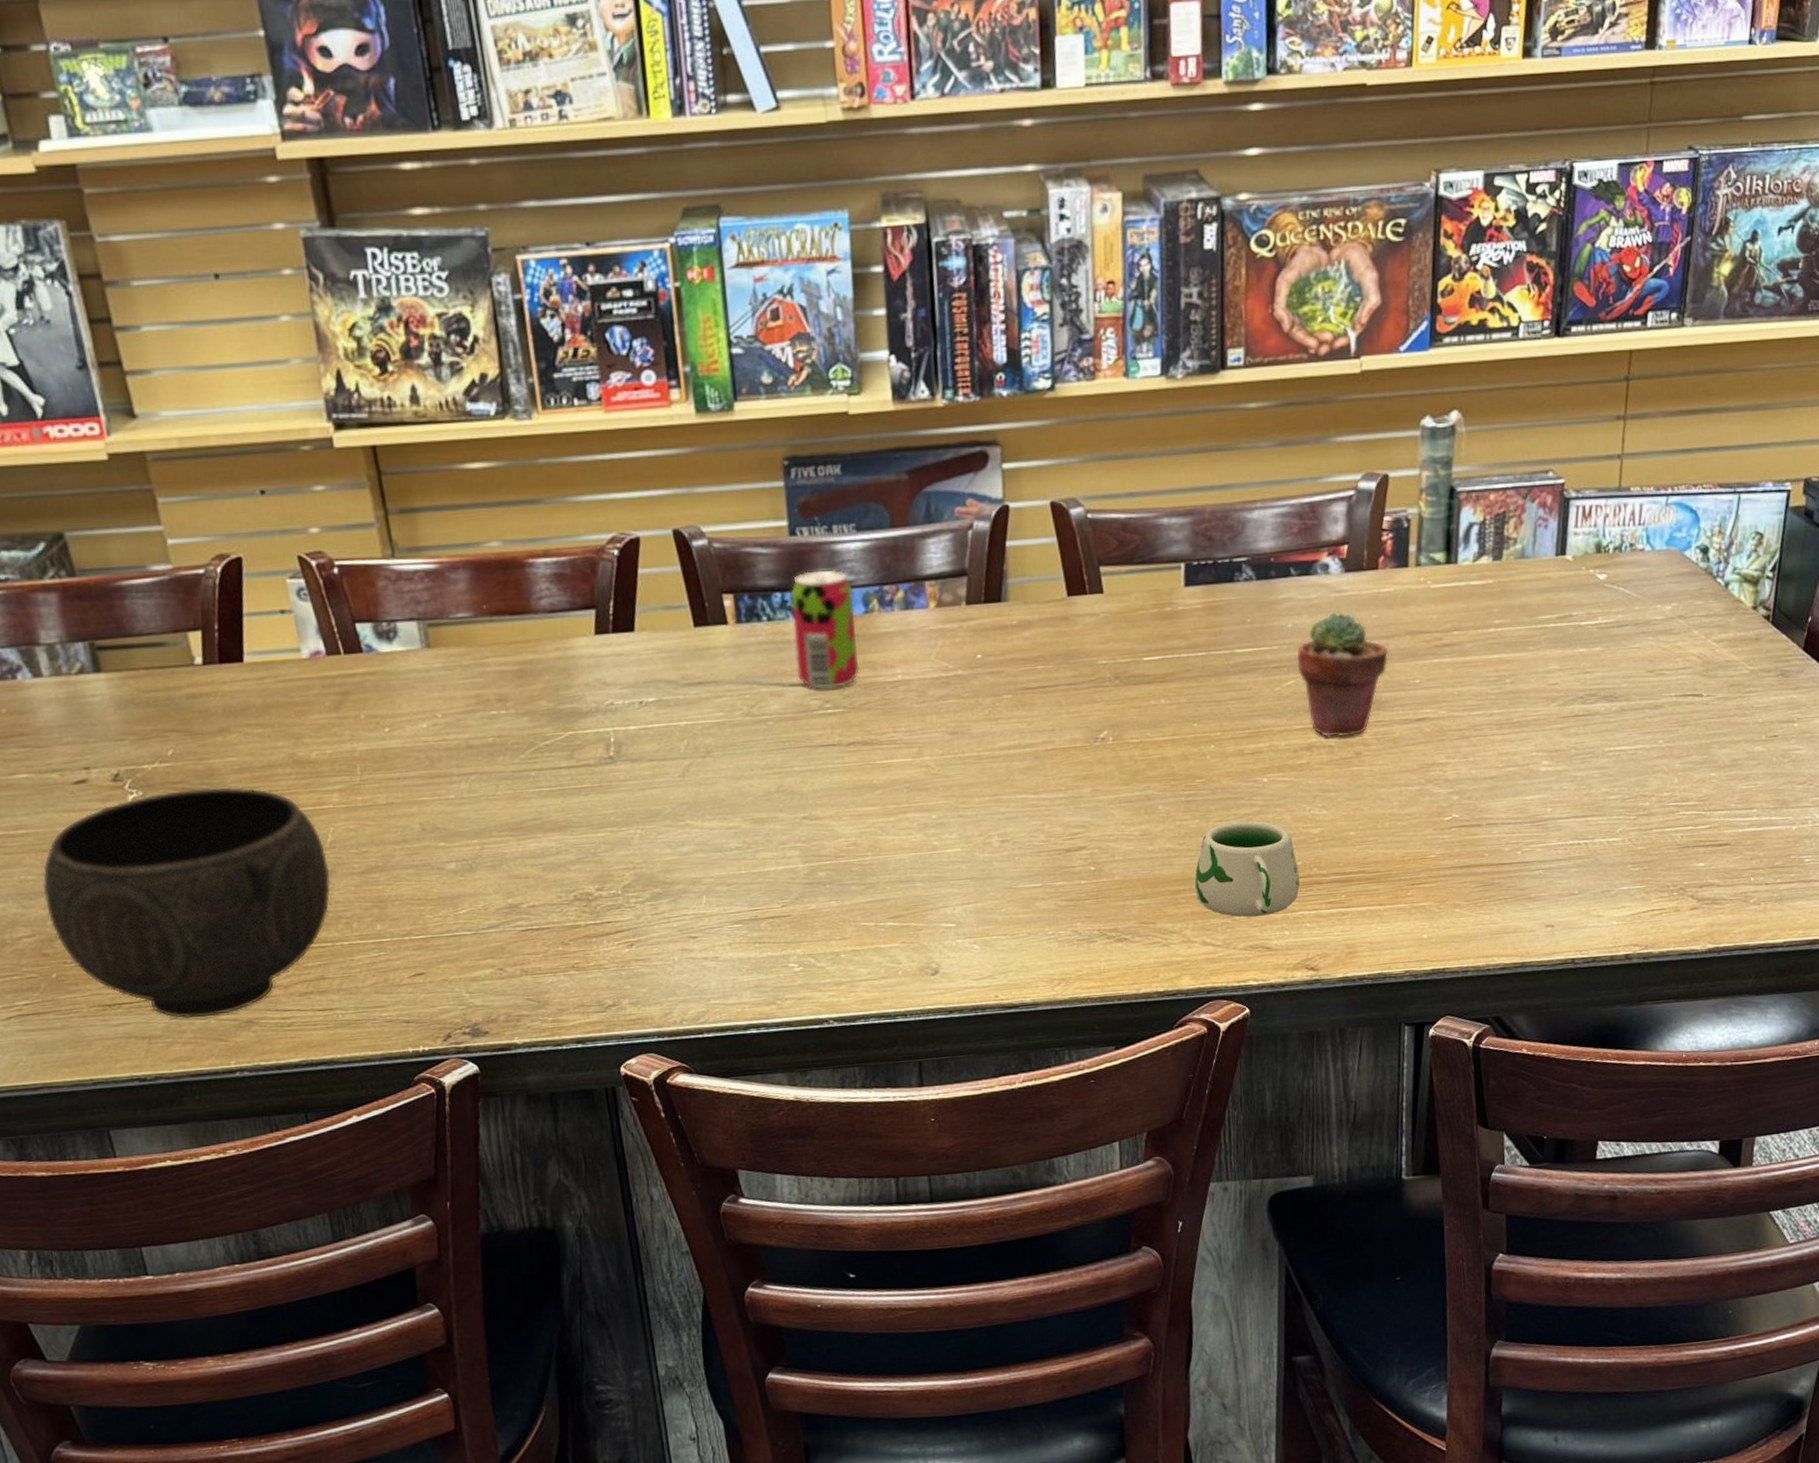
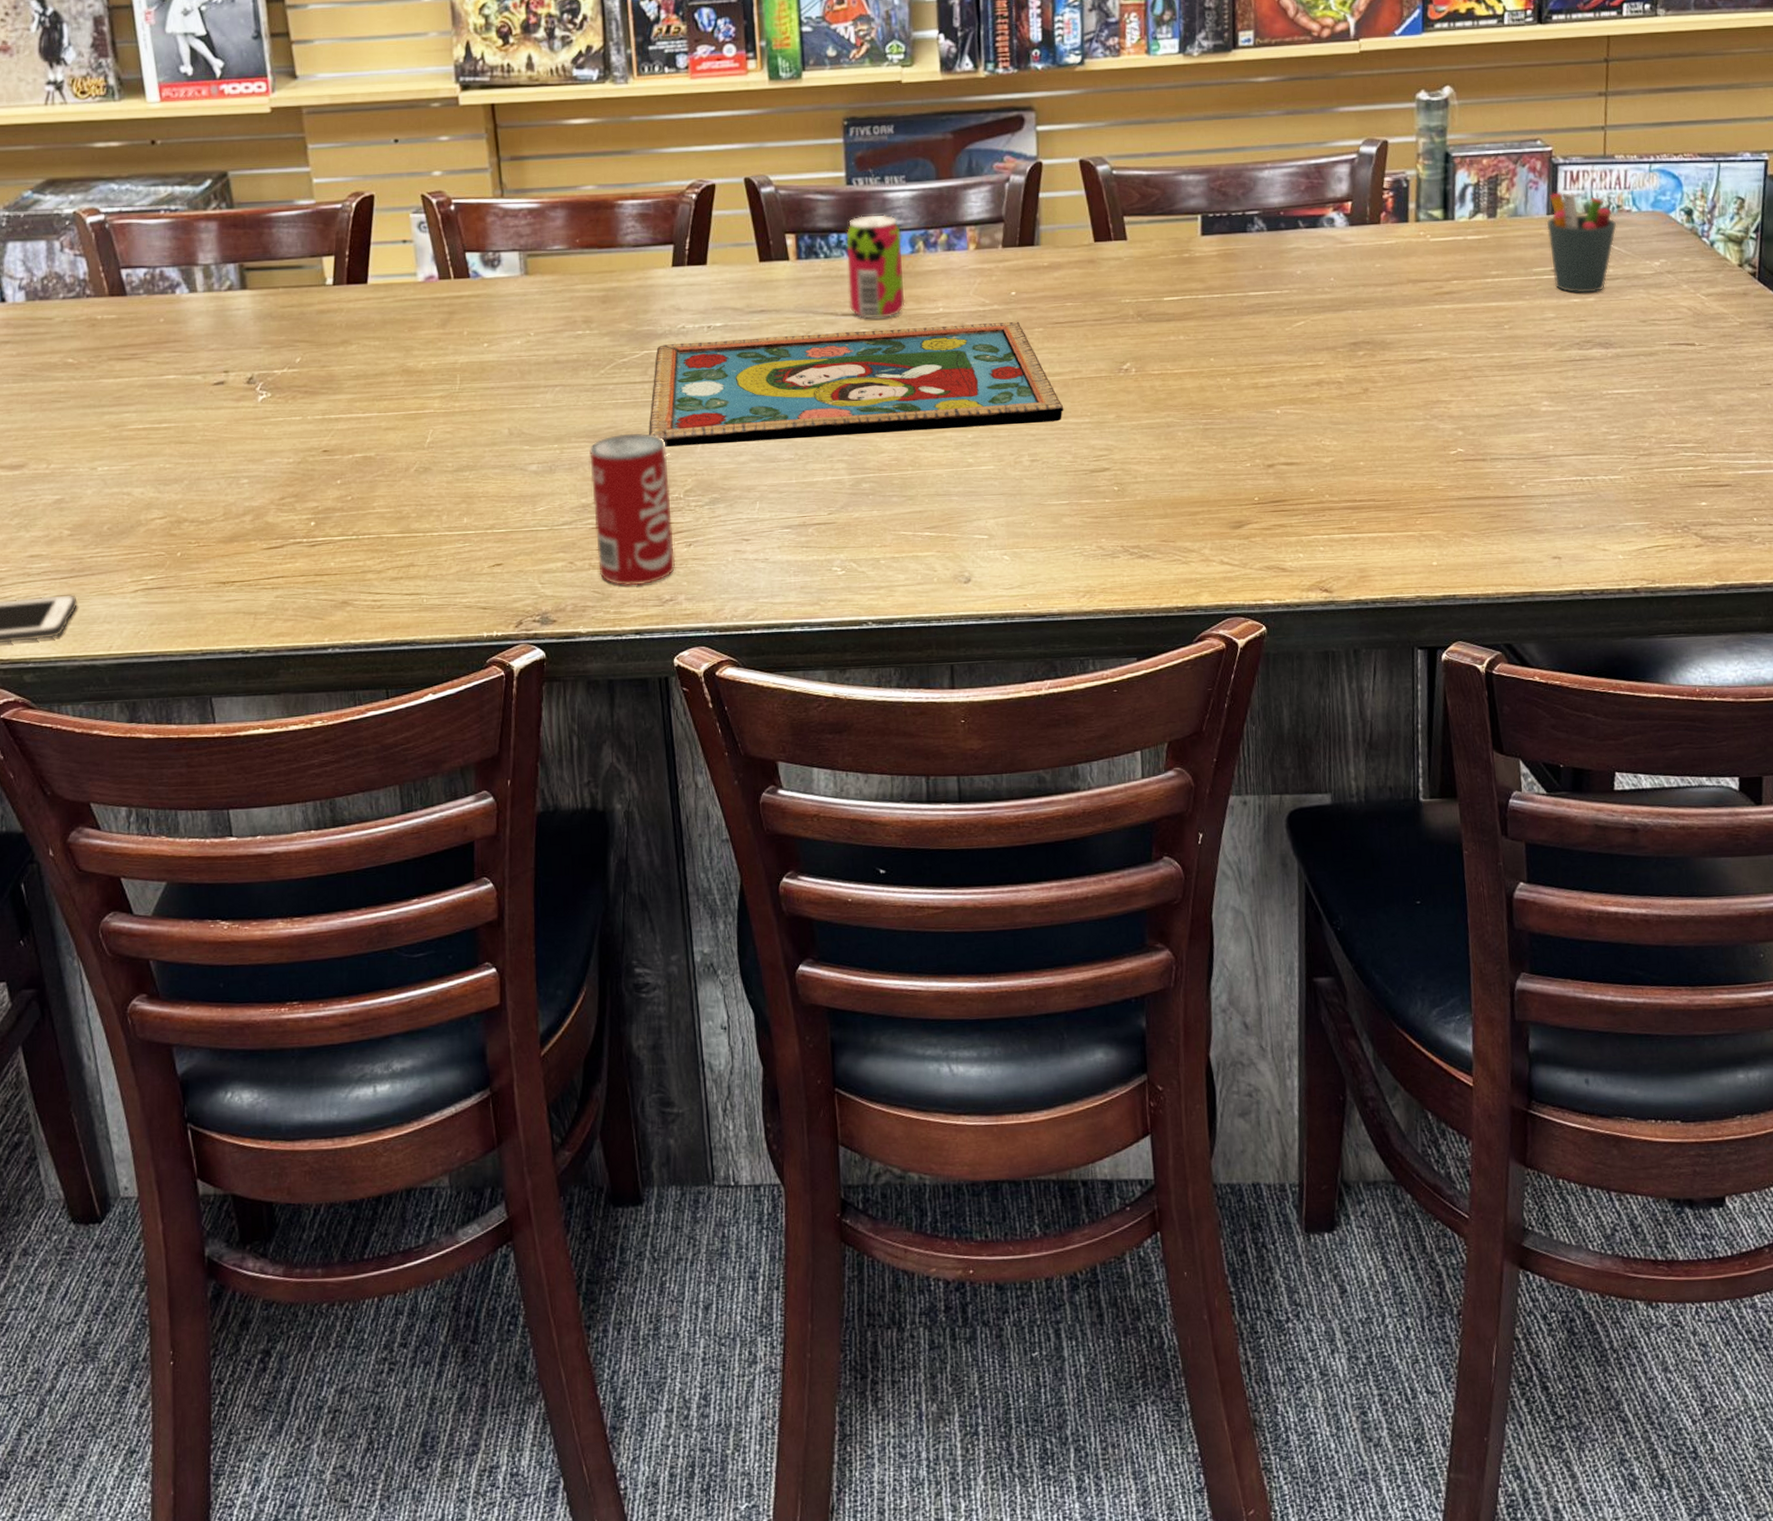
bowl: present [42,787,331,1019] -> none [178,391,427,598]
beverage can: none [513,823,616,992] -> present [589,432,675,586]
framed painting: none [578,687,1036,838] -> present [649,321,1064,447]
mug: present [1194,820,1300,917] -> none [1212,449,1313,539]
potted succulent: present [1296,612,1389,738] -> none [1306,261,1392,375]
pen holder: none [1554,530,1629,643] -> present [1546,192,1617,293]

